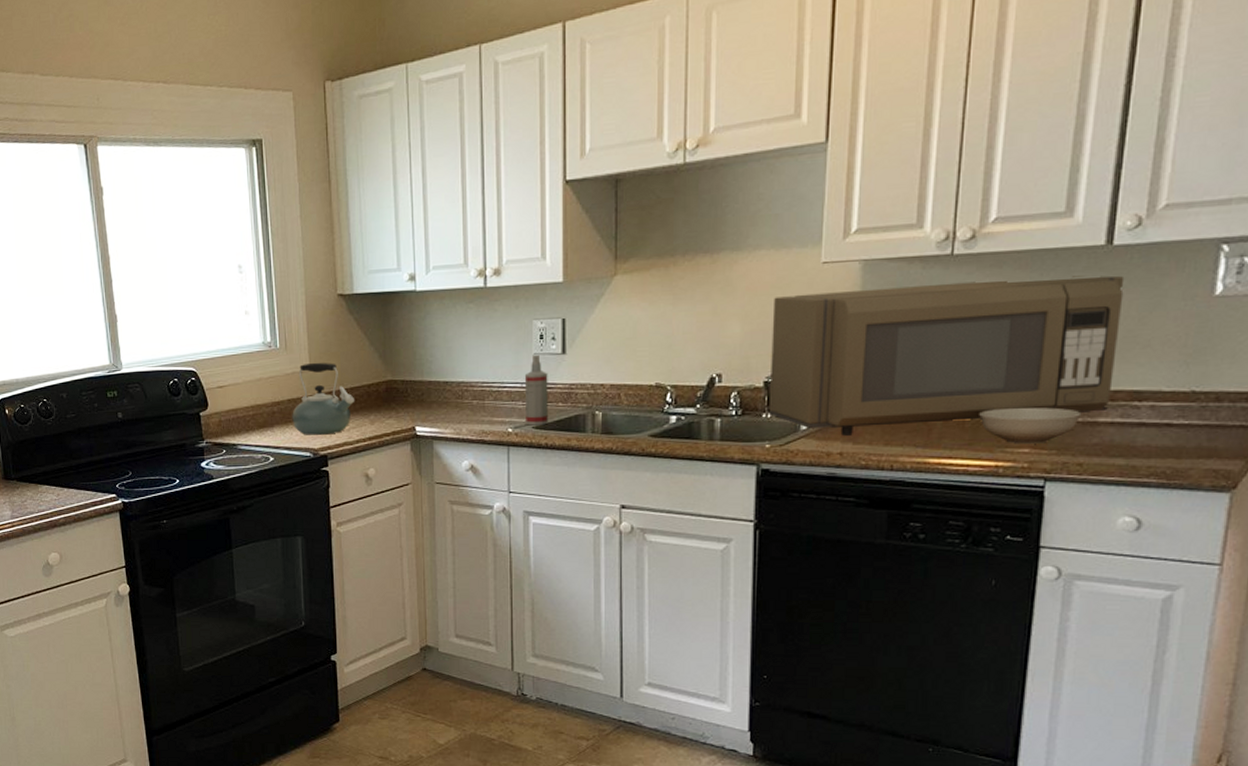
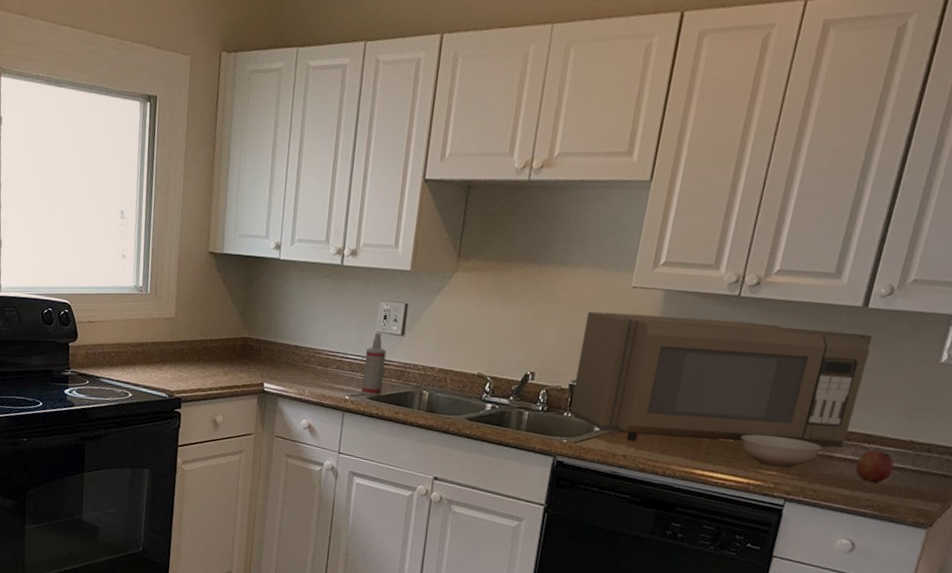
kettle: present [292,362,355,435] -> none [153,311,213,379]
fruit: none [1127,407,1176,445] -> present [855,449,894,483]

